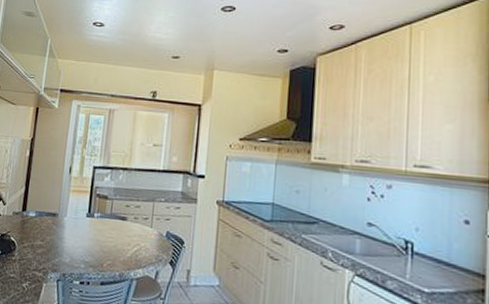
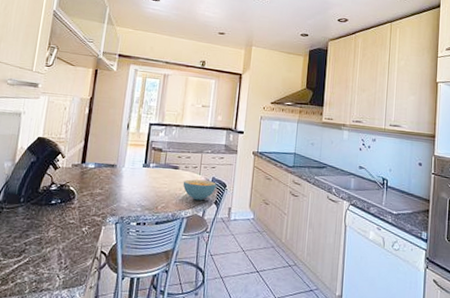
cereal bowl: none [131,233,173,260] -> present [183,179,217,201]

